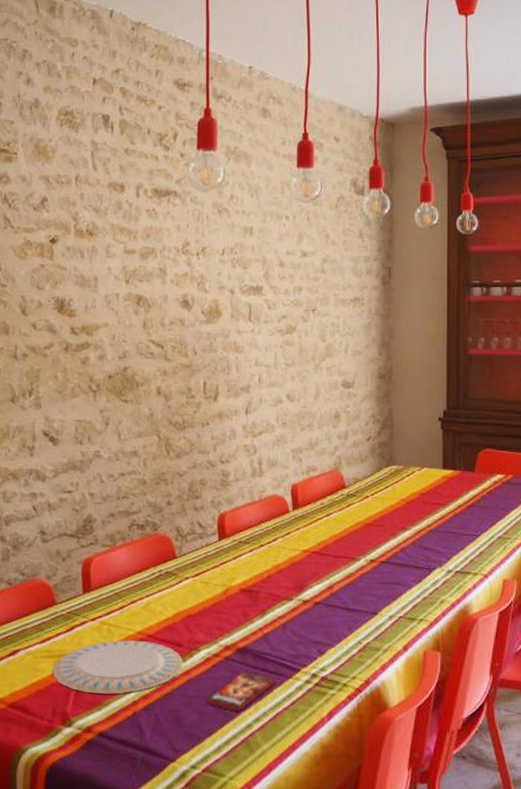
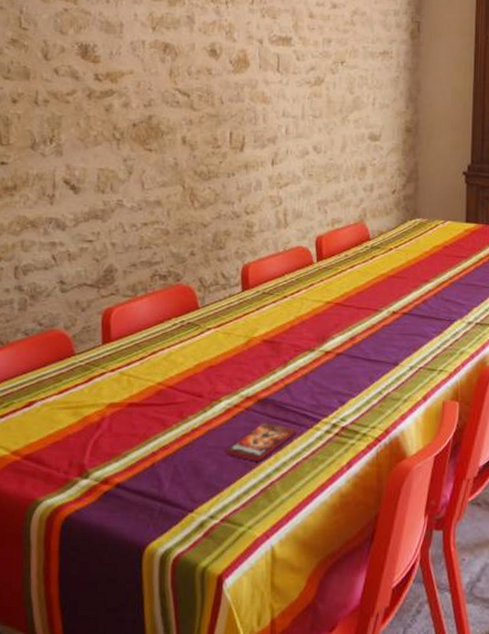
plate: present [52,640,183,695] -> none [69,391,203,446]

